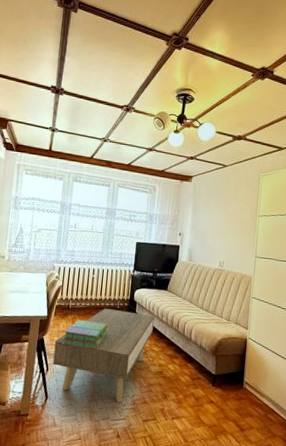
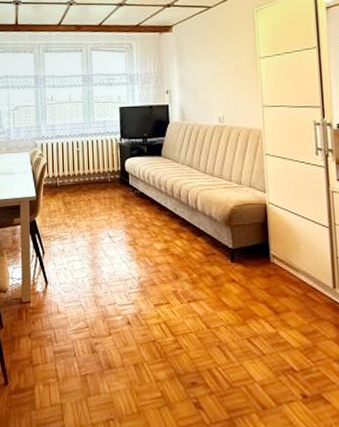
coffee table: present [53,308,154,402] -> none [47,182,152,285]
stack of books: present [61,320,108,349] -> none [54,198,102,228]

